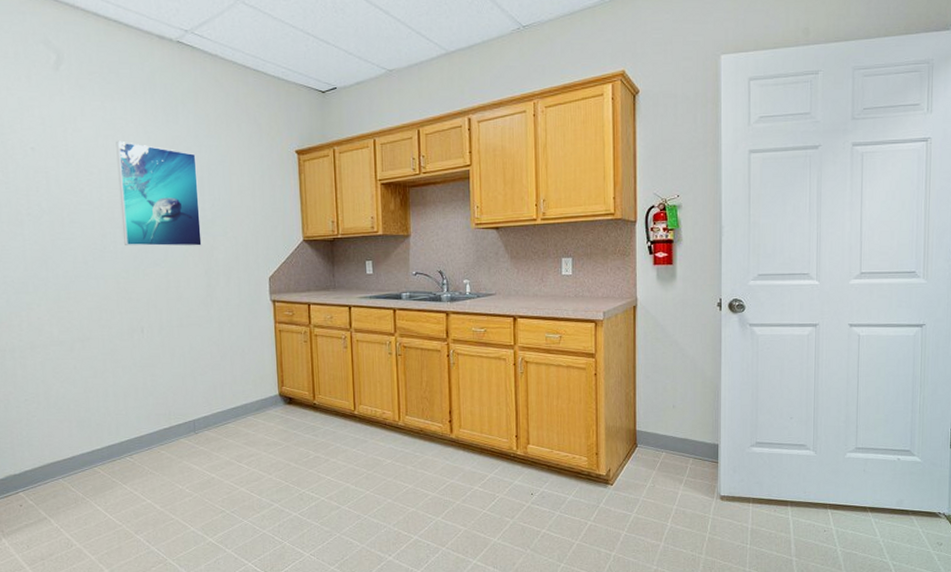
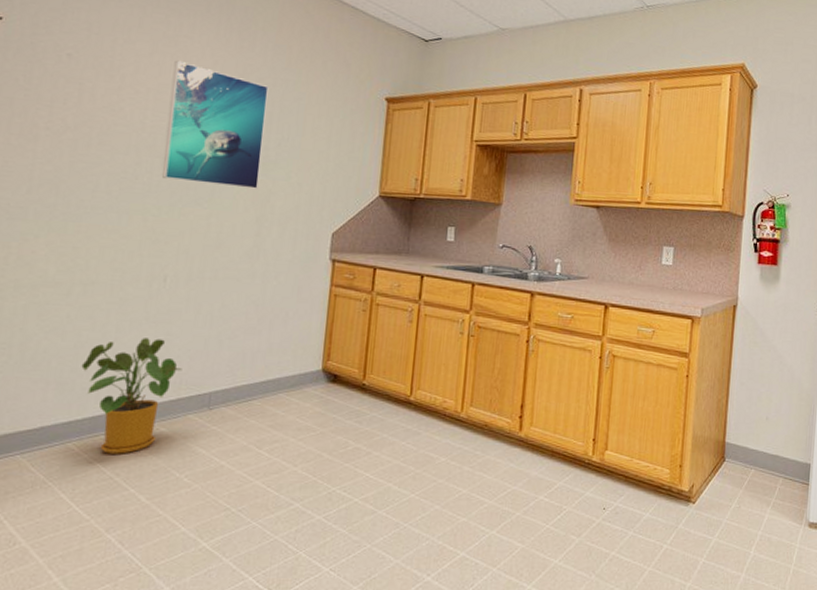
house plant: none [92,380,169,474] -> present [81,338,182,454]

